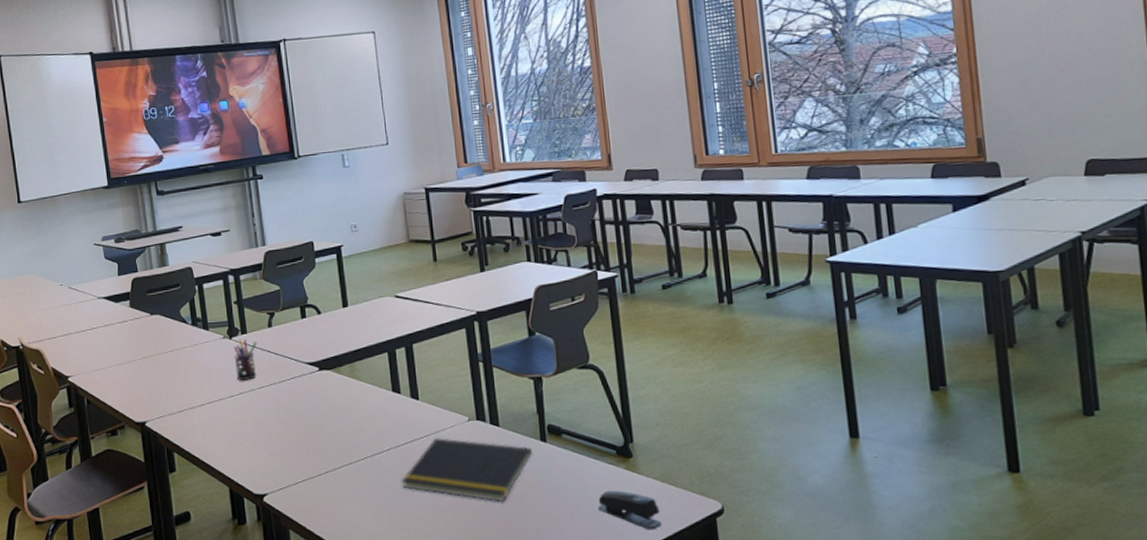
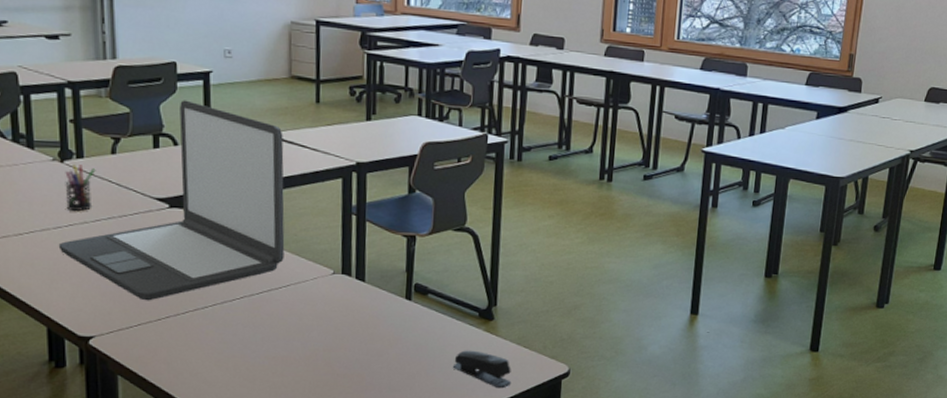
laptop: none [233,273,422,458] -> present [58,100,285,301]
notepad: present [402,438,532,501] -> none [253,289,395,356]

